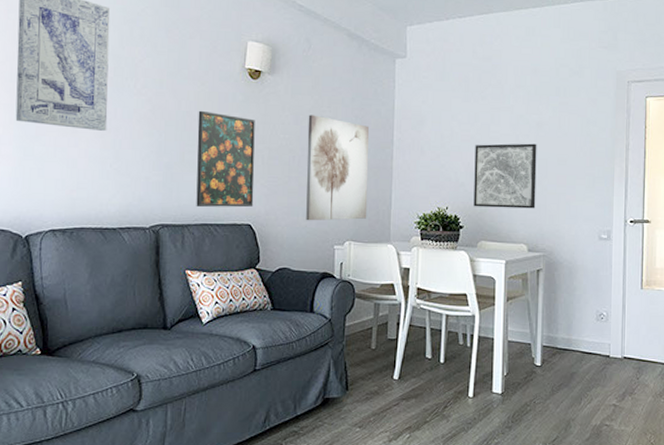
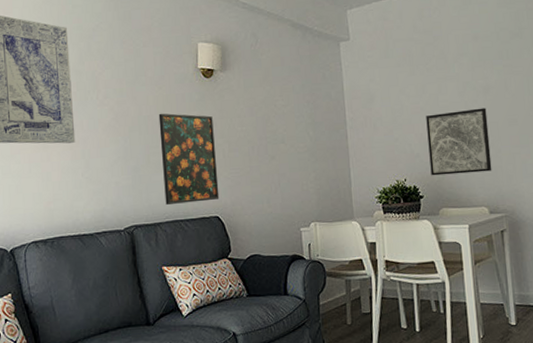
wall art: present [306,114,369,221] -> none [262,105,329,207]

